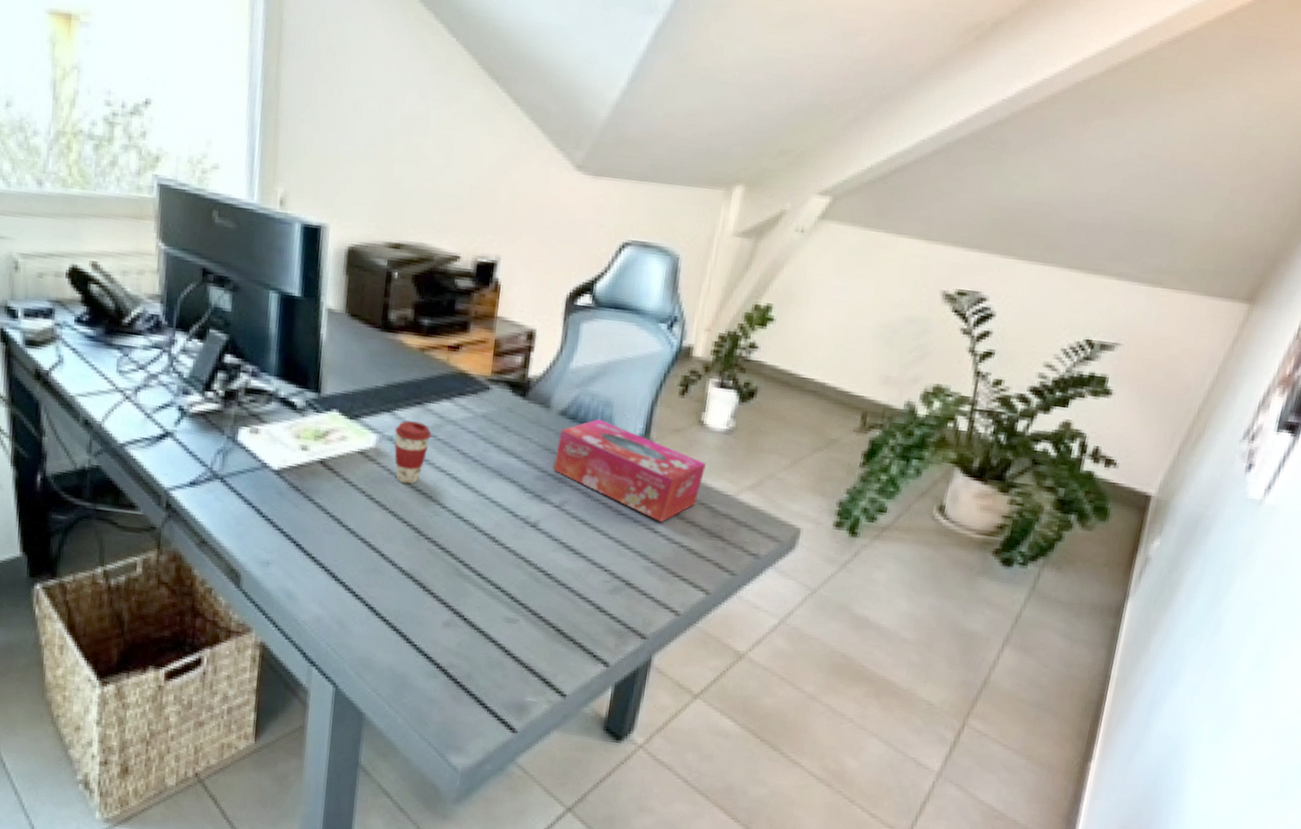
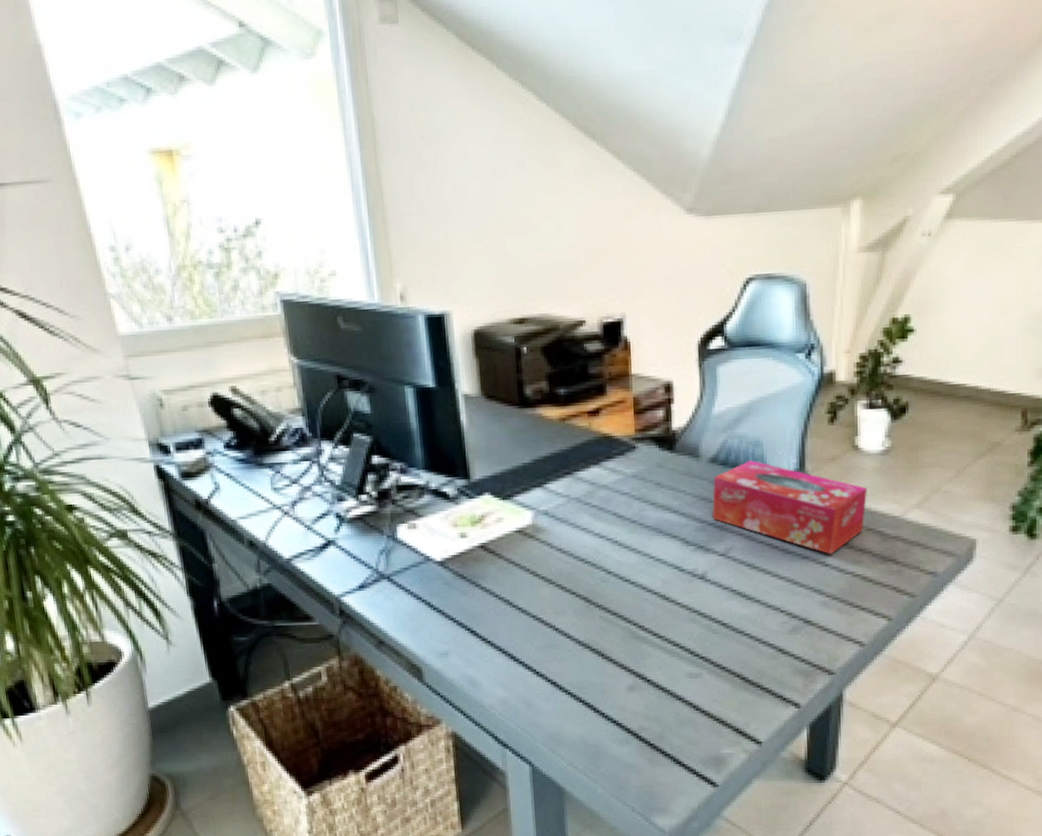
coffee cup: present [394,421,431,485] -> none [549,492,585,556]

